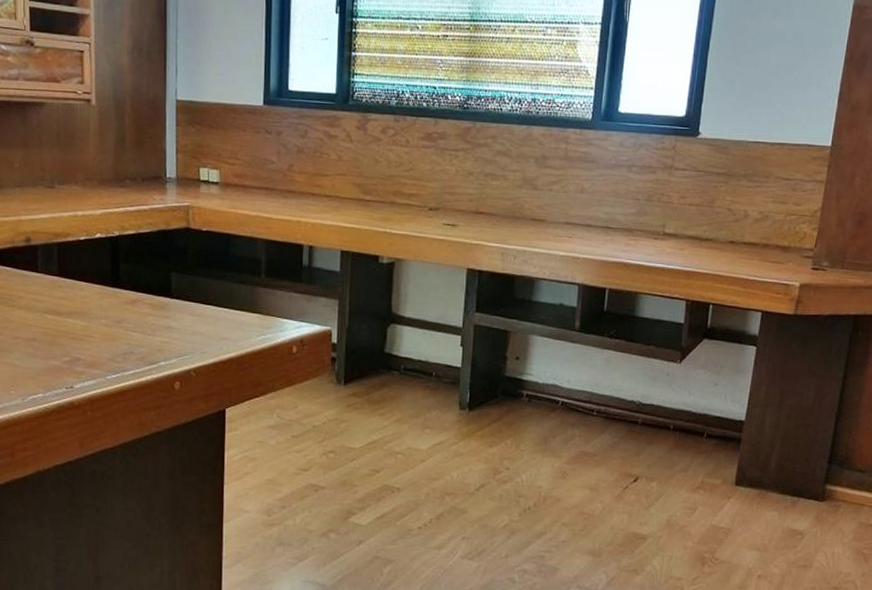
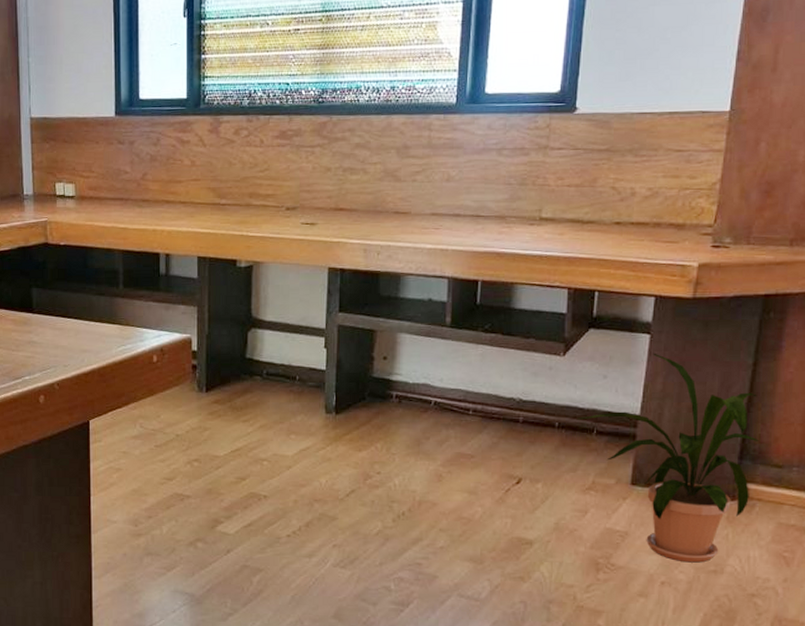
house plant: none [690,363,846,558] -> present [578,353,759,563]

